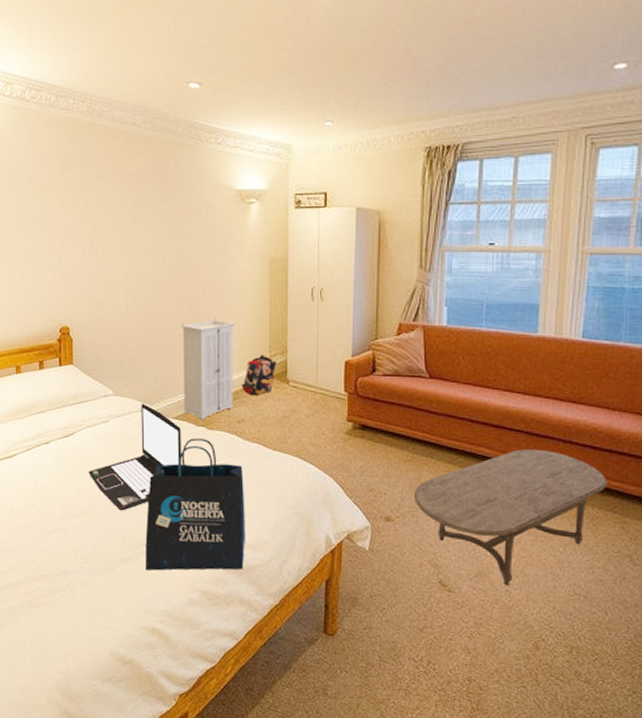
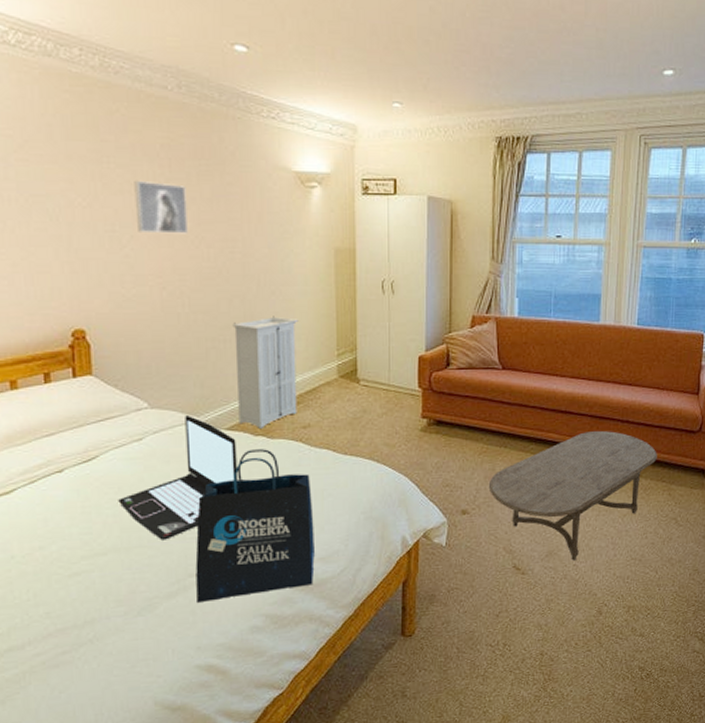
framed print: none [109,203,148,247] -> present [134,181,188,234]
backpack: present [241,354,277,396] -> none [306,353,346,398]

